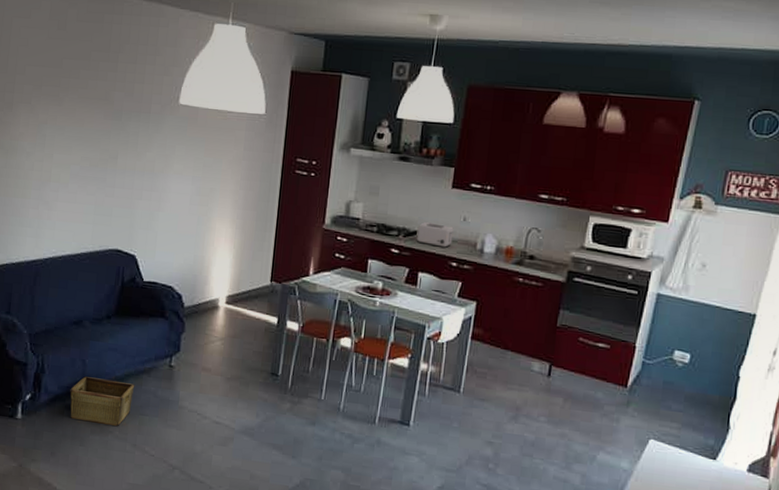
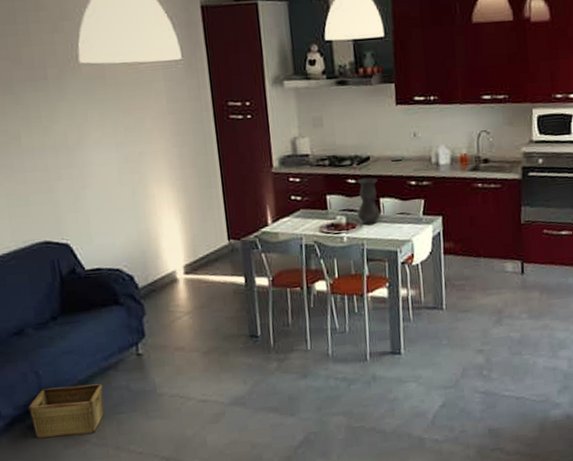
vase: none [393,250,420,296] -> present [357,177,381,226]
toaster: present [417,221,454,249] -> none [370,144,407,169]

